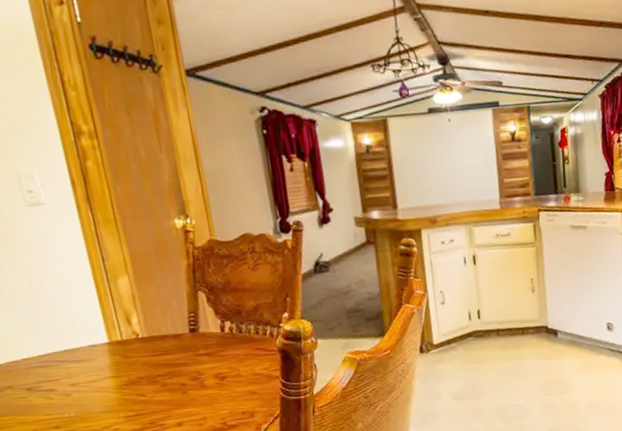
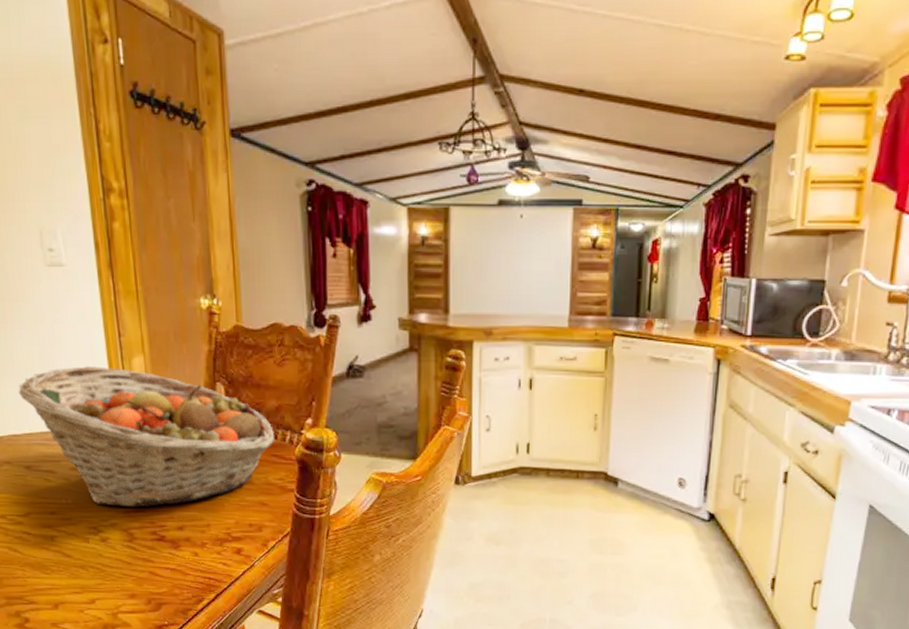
fruit basket: none [12,289,257,414] -> present [18,366,275,508]

